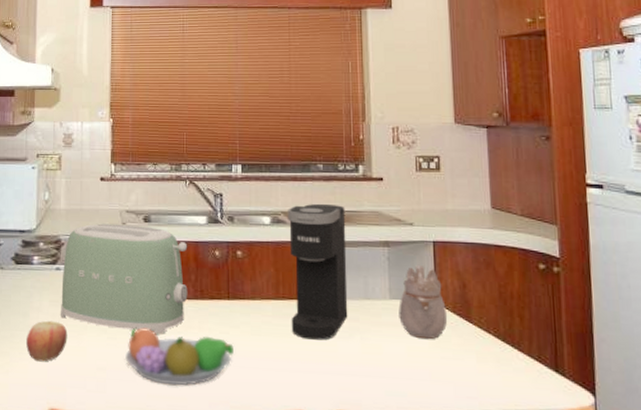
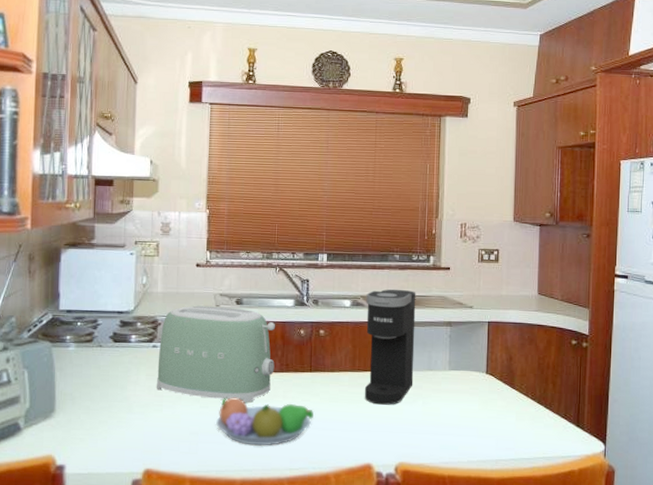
apple: present [26,320,68,362] -> none [124,392,163,429]
teapot: present [398,264,448,340] -> none [455,341,495,403]

